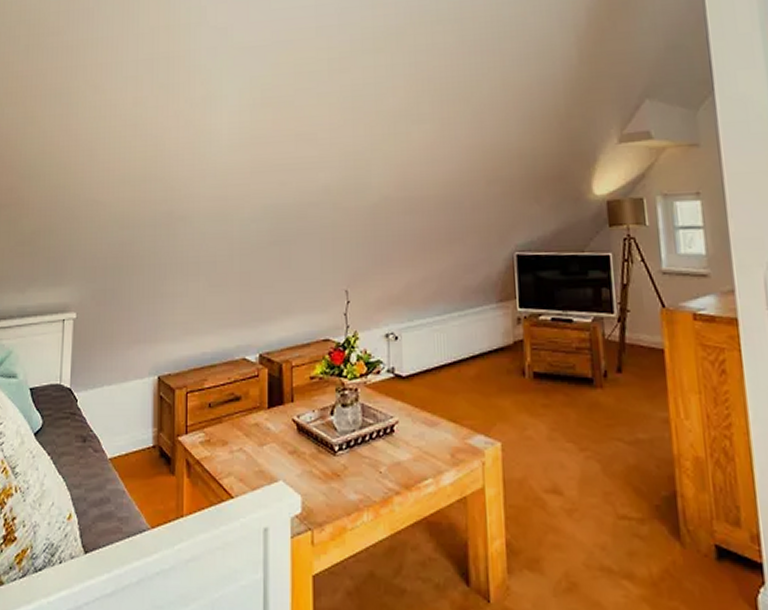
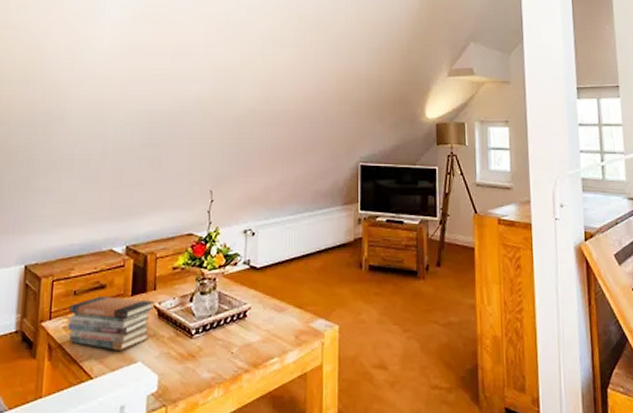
book stack: none [205,409,293,467] -> present [67,296,155,350]

